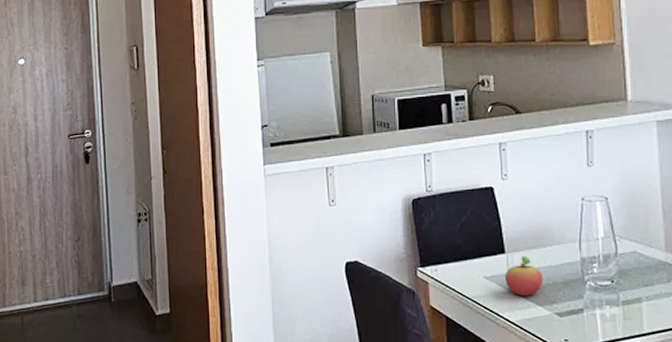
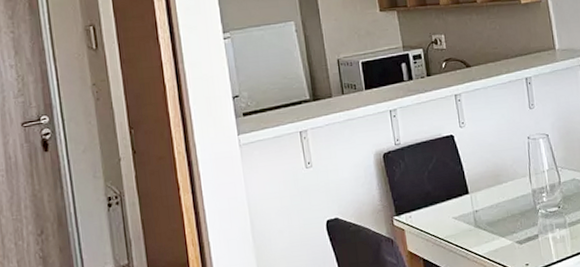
fruit: present [504,255,544,296] -> none [470,193,504,231]

